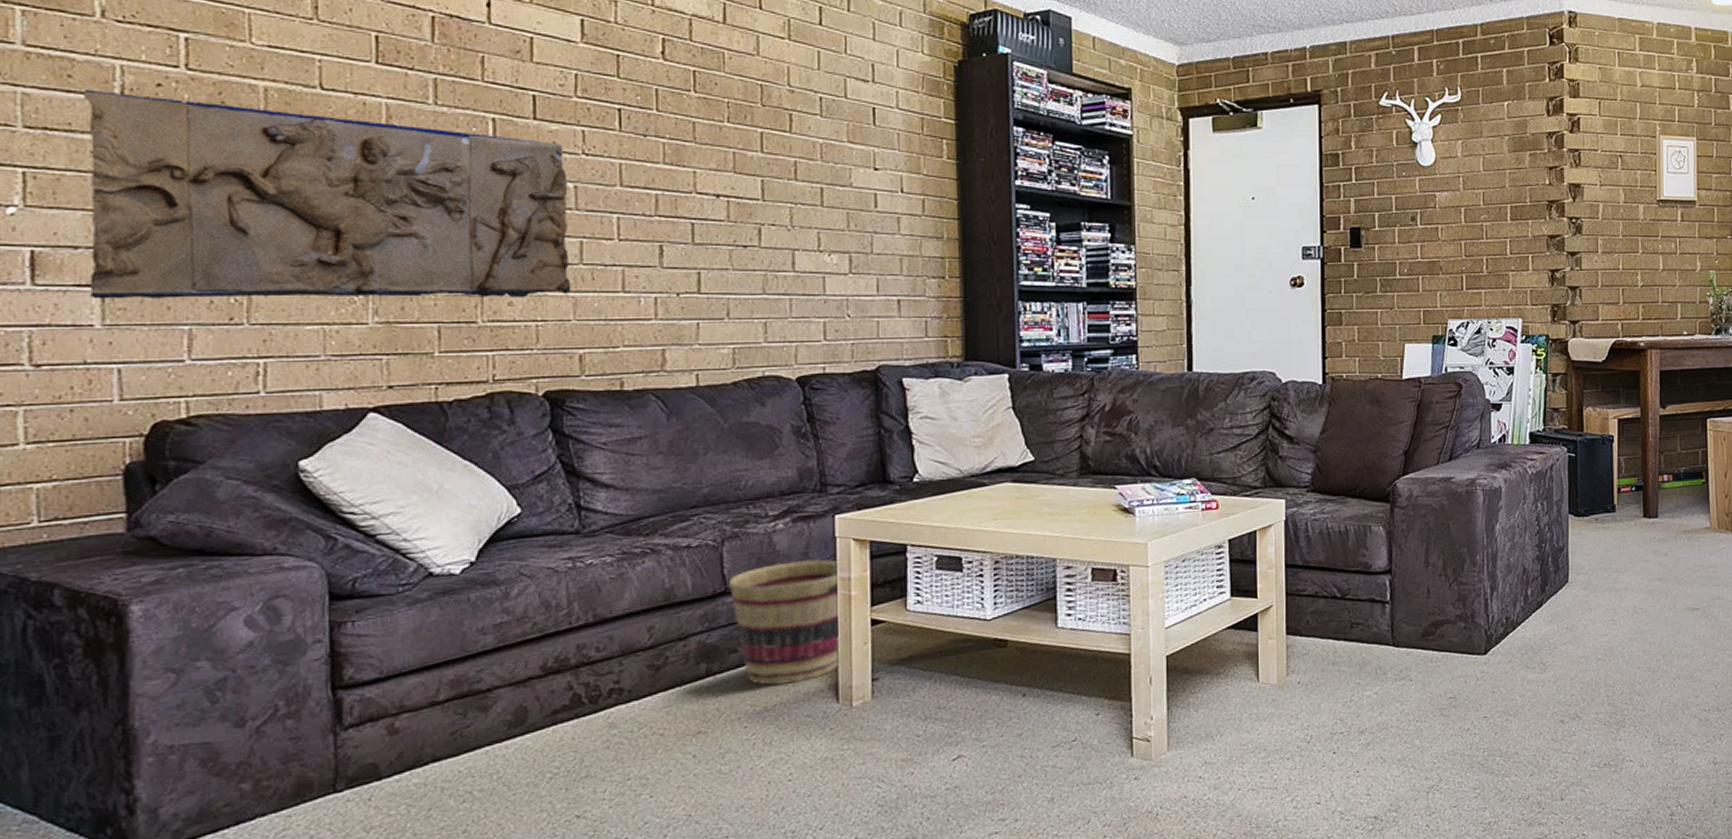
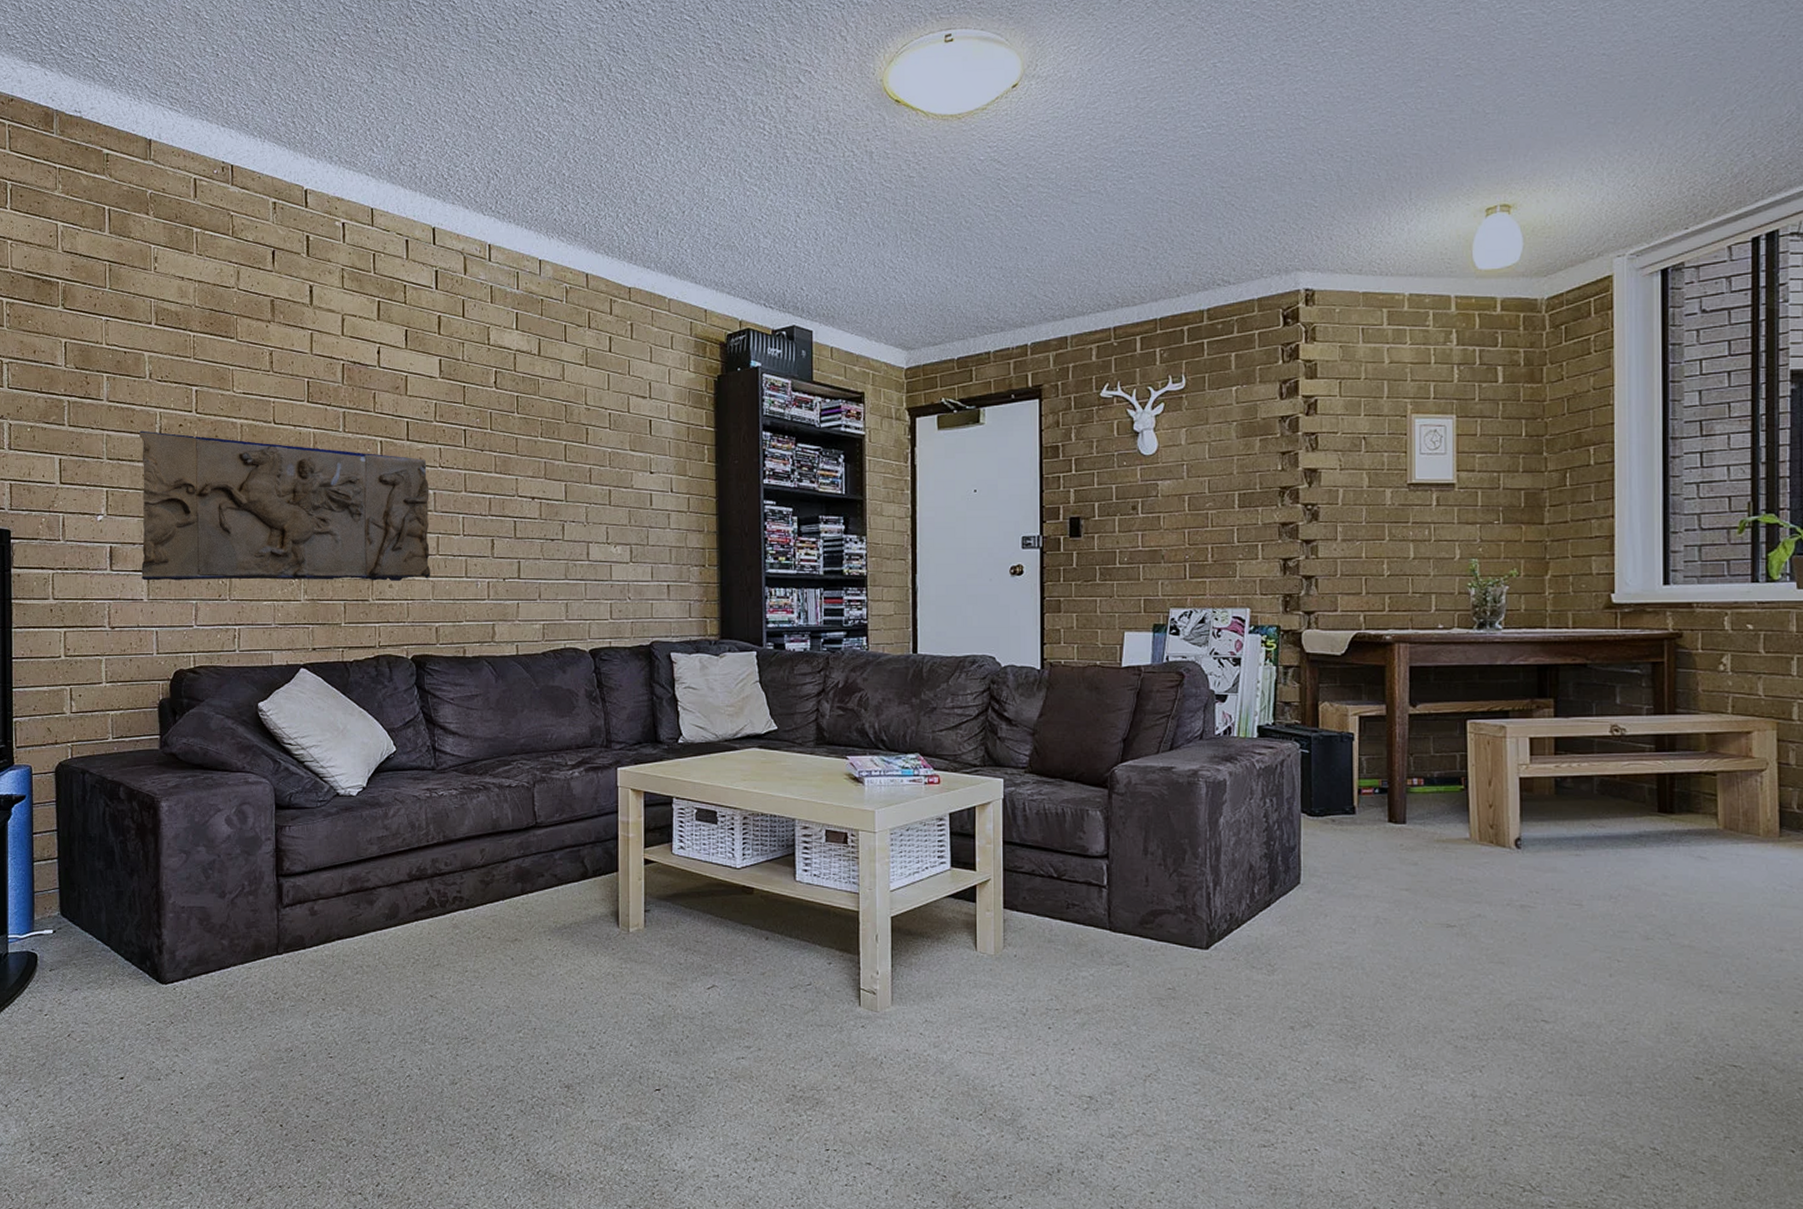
basket: present [728,559,840,686] -> none [538,804,621,908]

